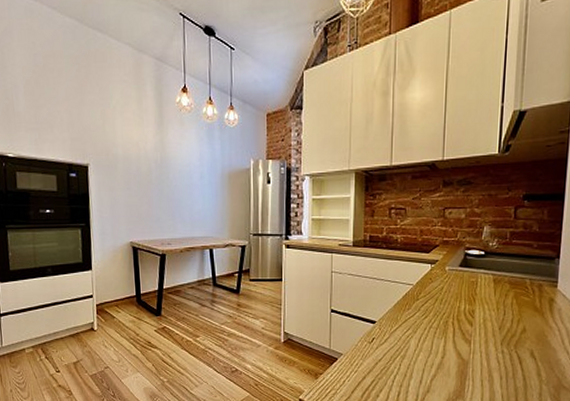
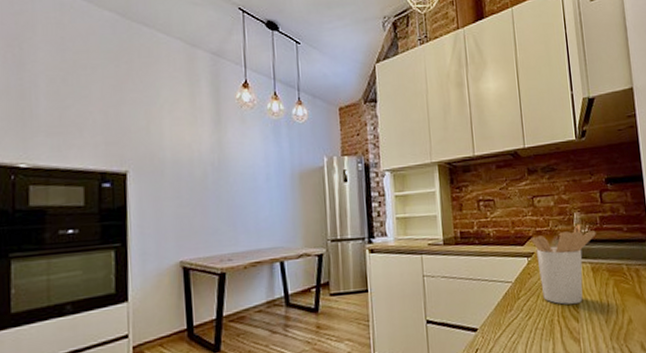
utensil holder: none [437,238,504,309] -> present [530,225,596,305]

